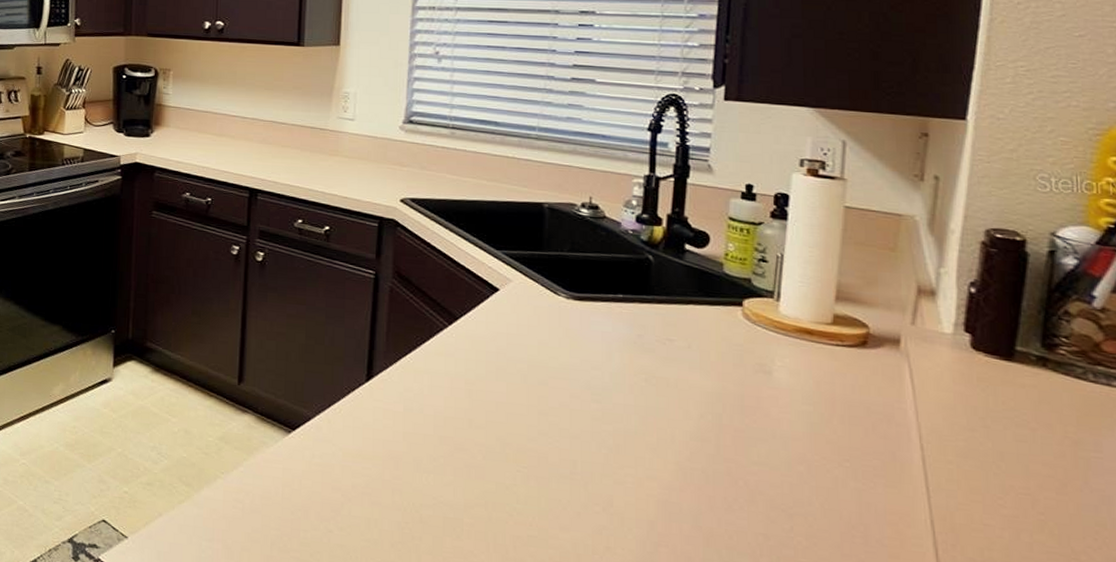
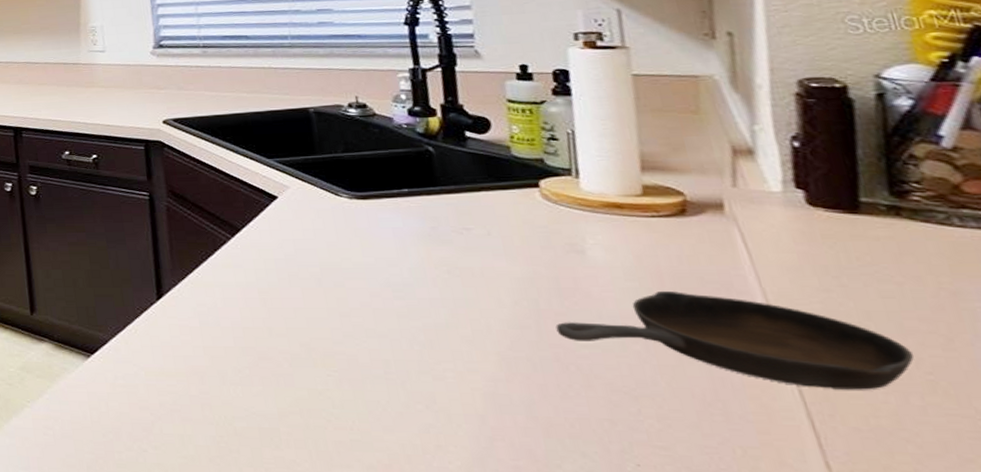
frying pan: none [733,416,1032,525] -> present [555,290,915,390]

